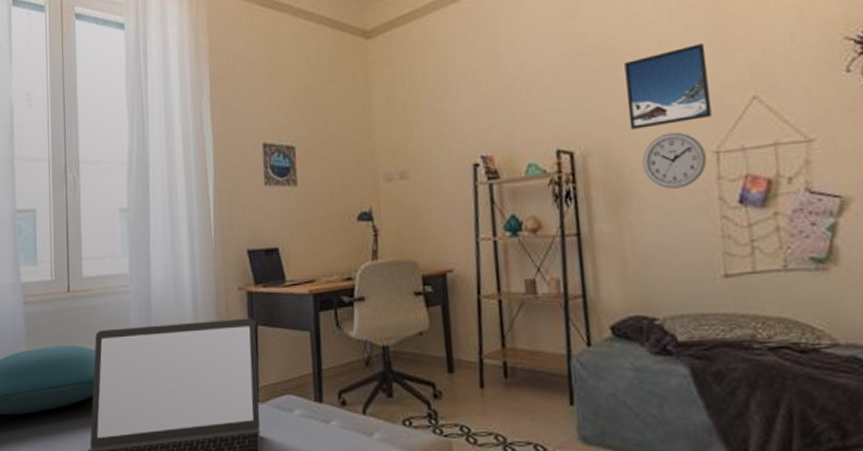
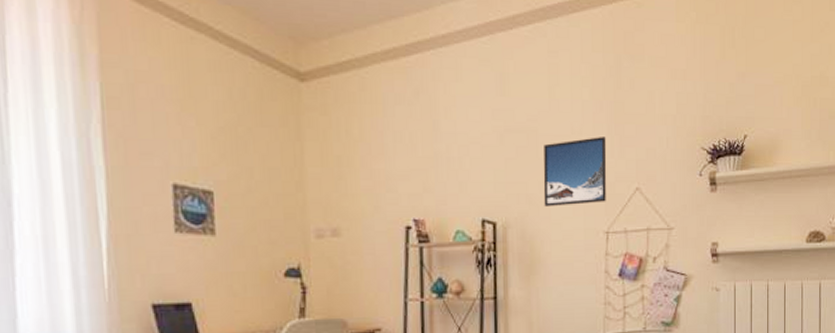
wall clock: present [642,132,707,189] -> none [551,212,599,261]

